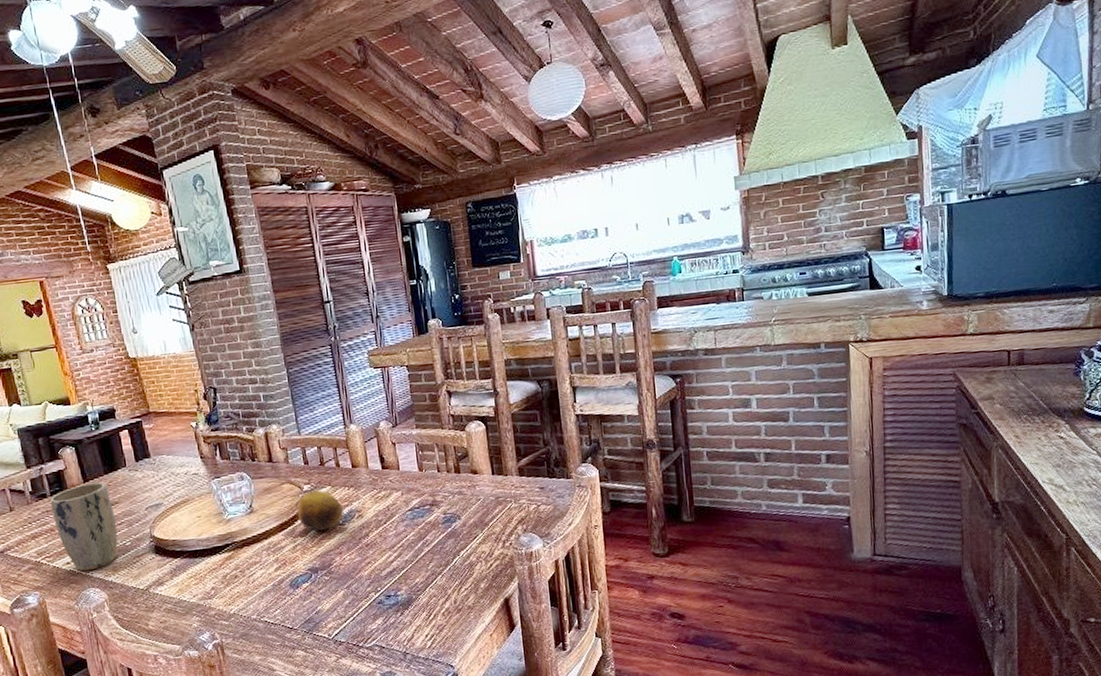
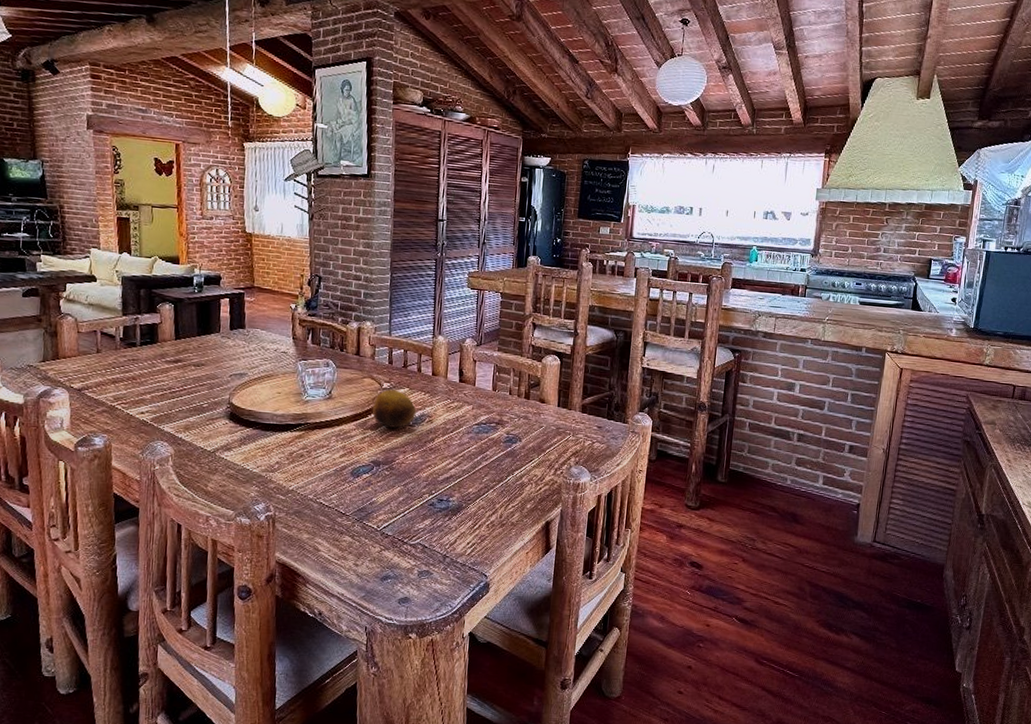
plant pot: present [50,482,118,572] -> none [137,341,199,424]

